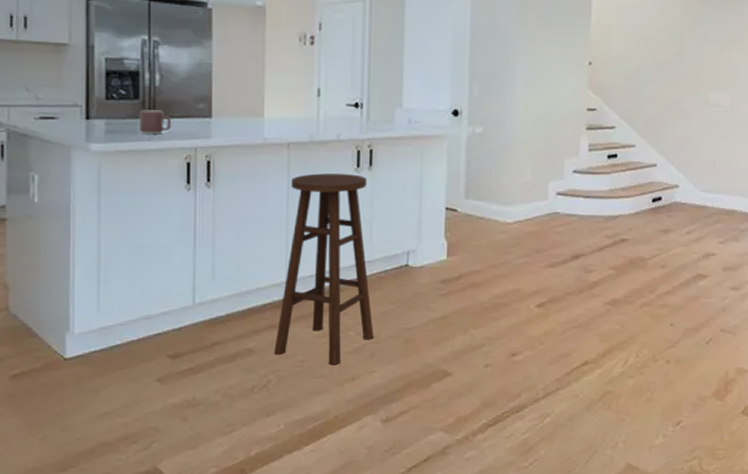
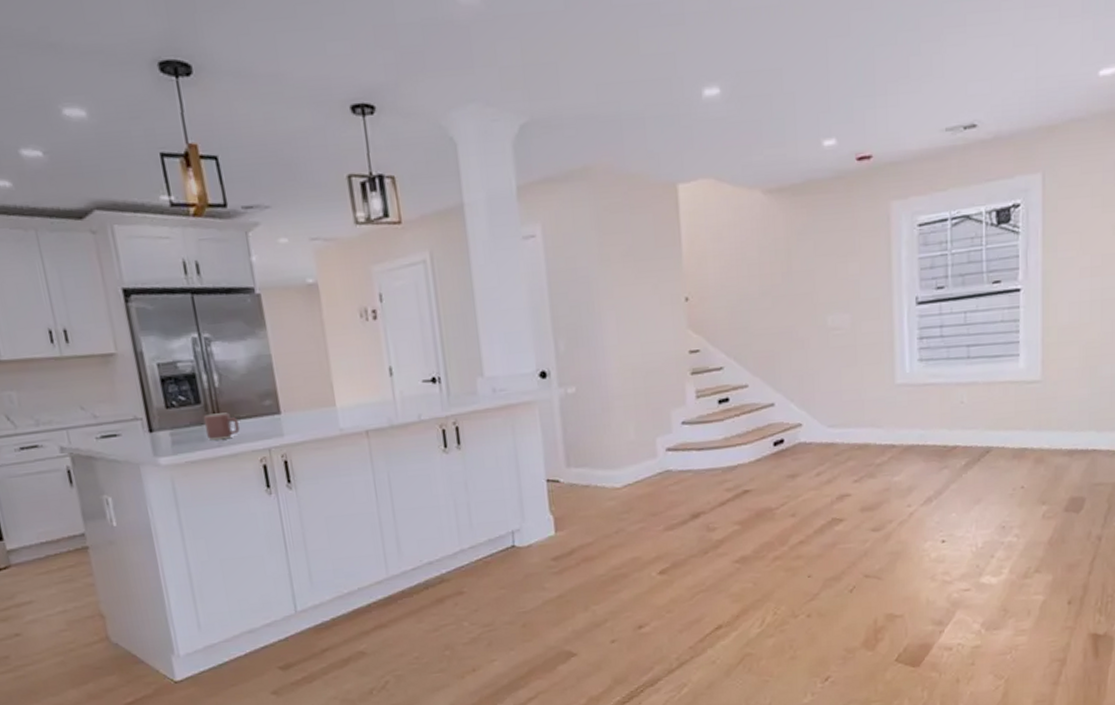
bar stool: present [274,173,374,365] -> none [376,456,489,659]

